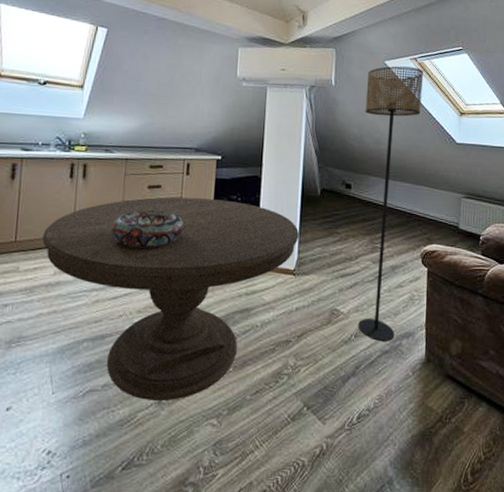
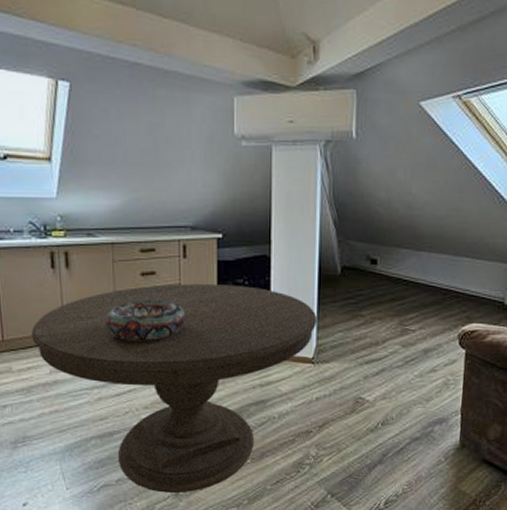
floor lamp: present [358,65,424,341] -> none [386,107,470,428]

